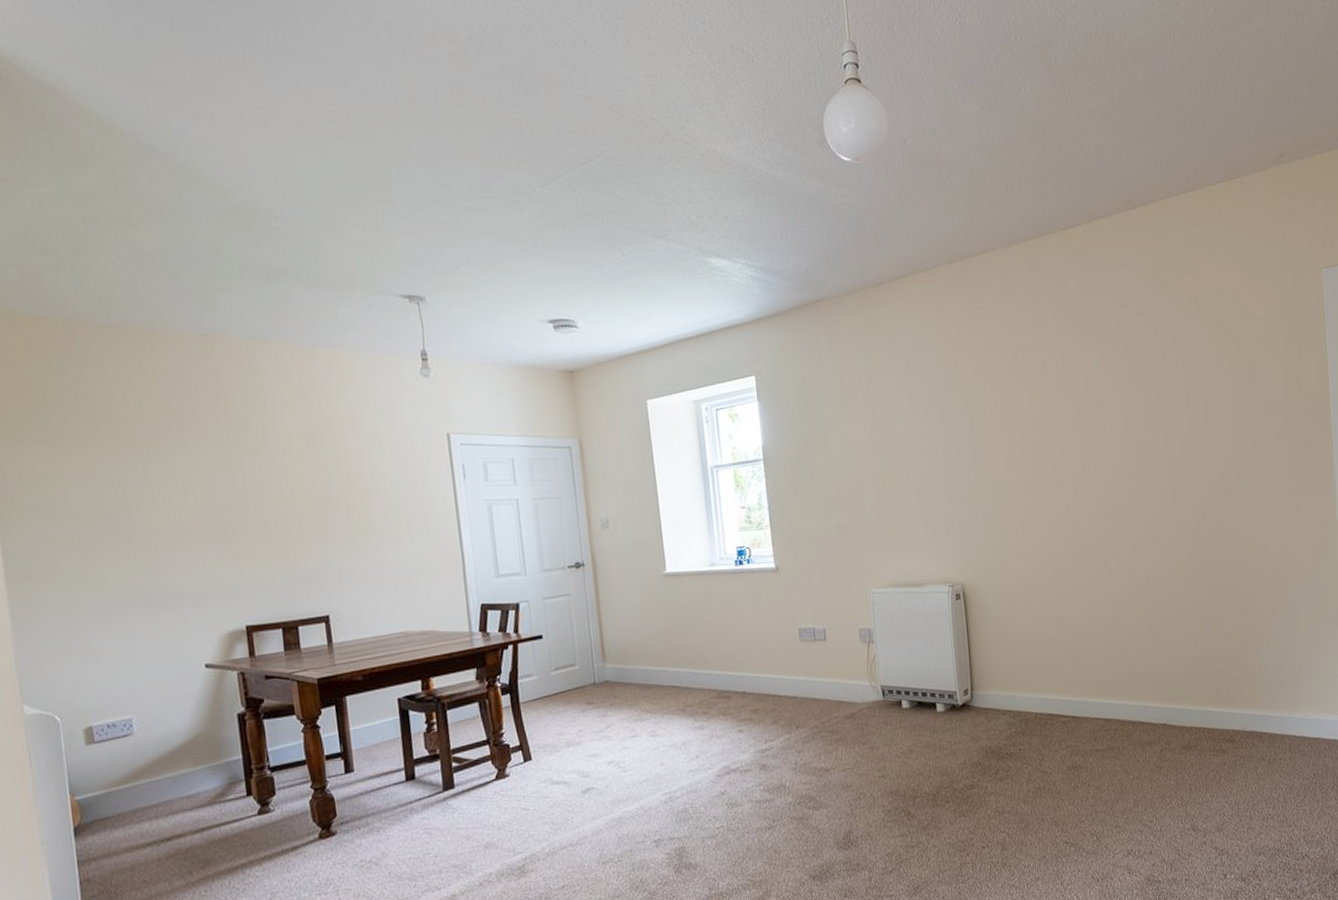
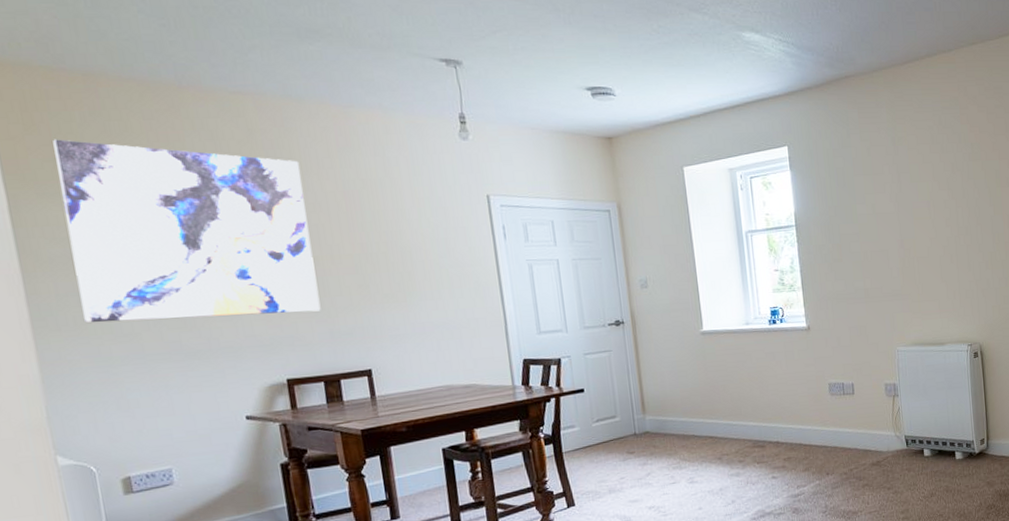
wall art: none [32,386,281,570] -> present [53,139,321,323]

